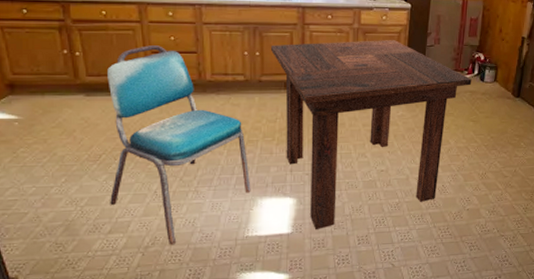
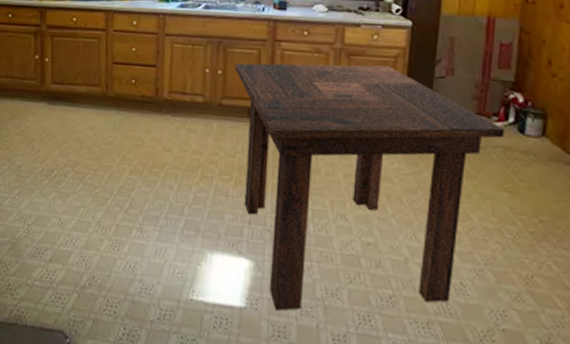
dining chair: present [107,45,251,245] -> none [55,55,201,292]

